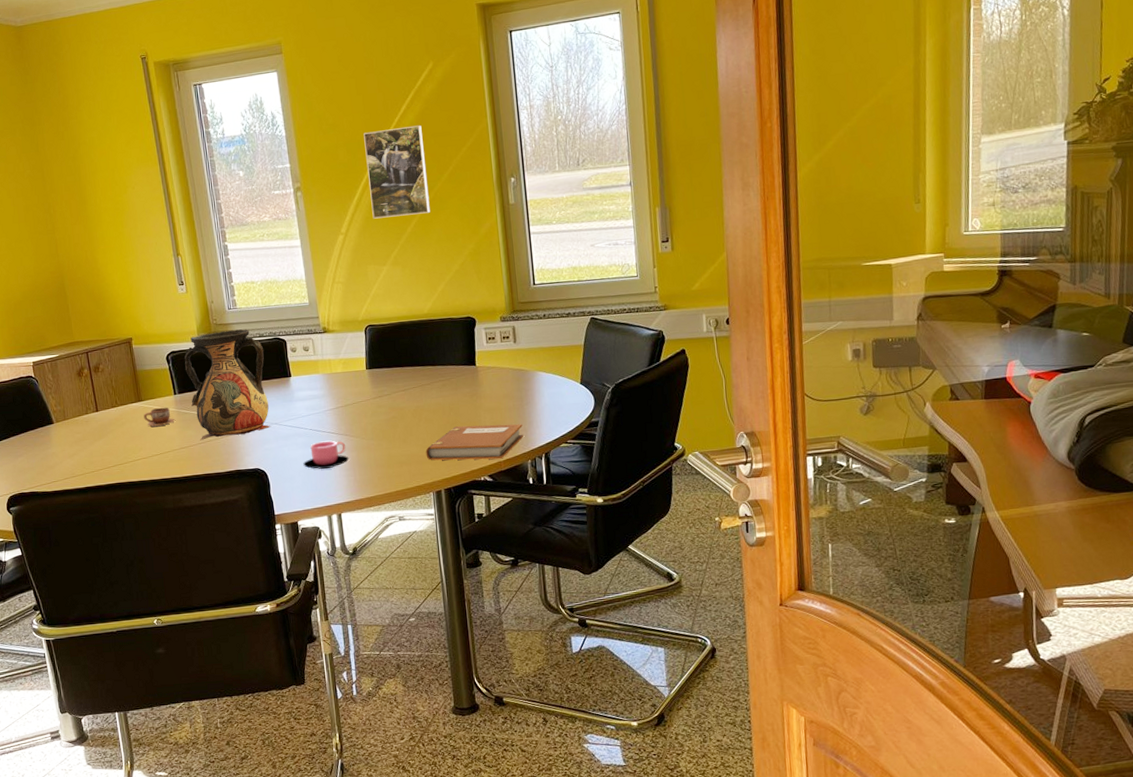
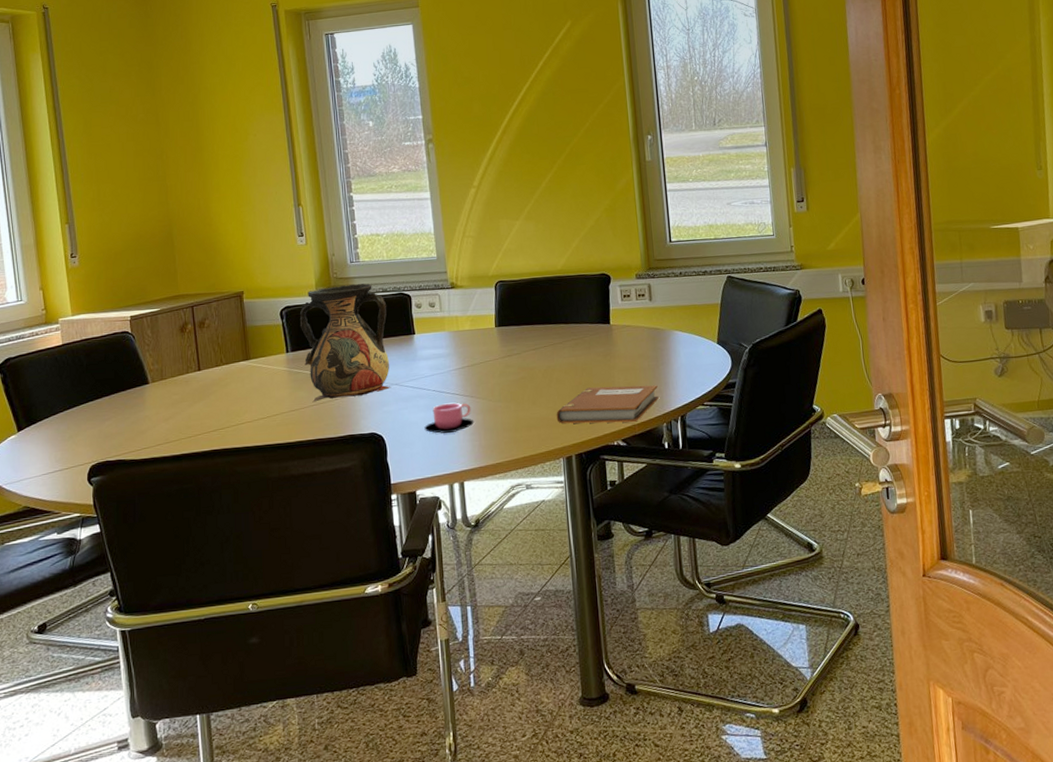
cup: present [143,407,176,428] -> none [251,366,287,388]
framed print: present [363,125,431,219] -> none [499,81,566,173]

